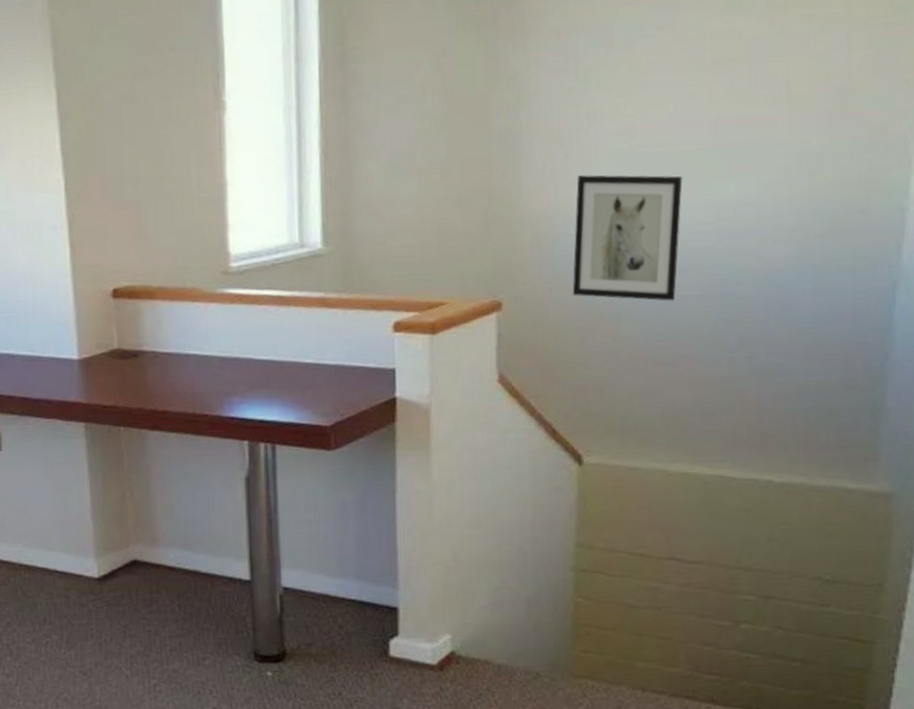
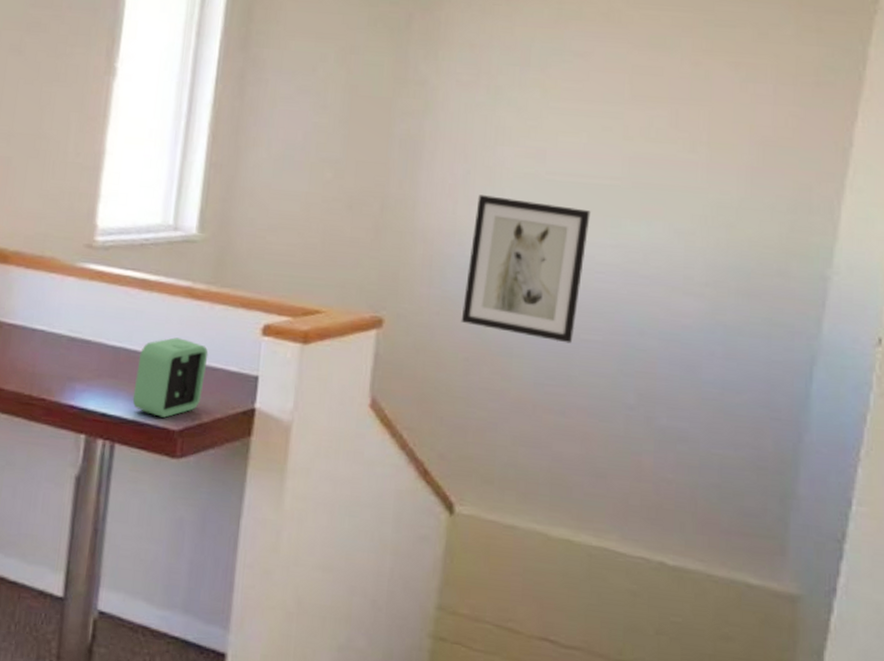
alarm clock: none [285,344,348,417] -> present [132,337,209,418]

